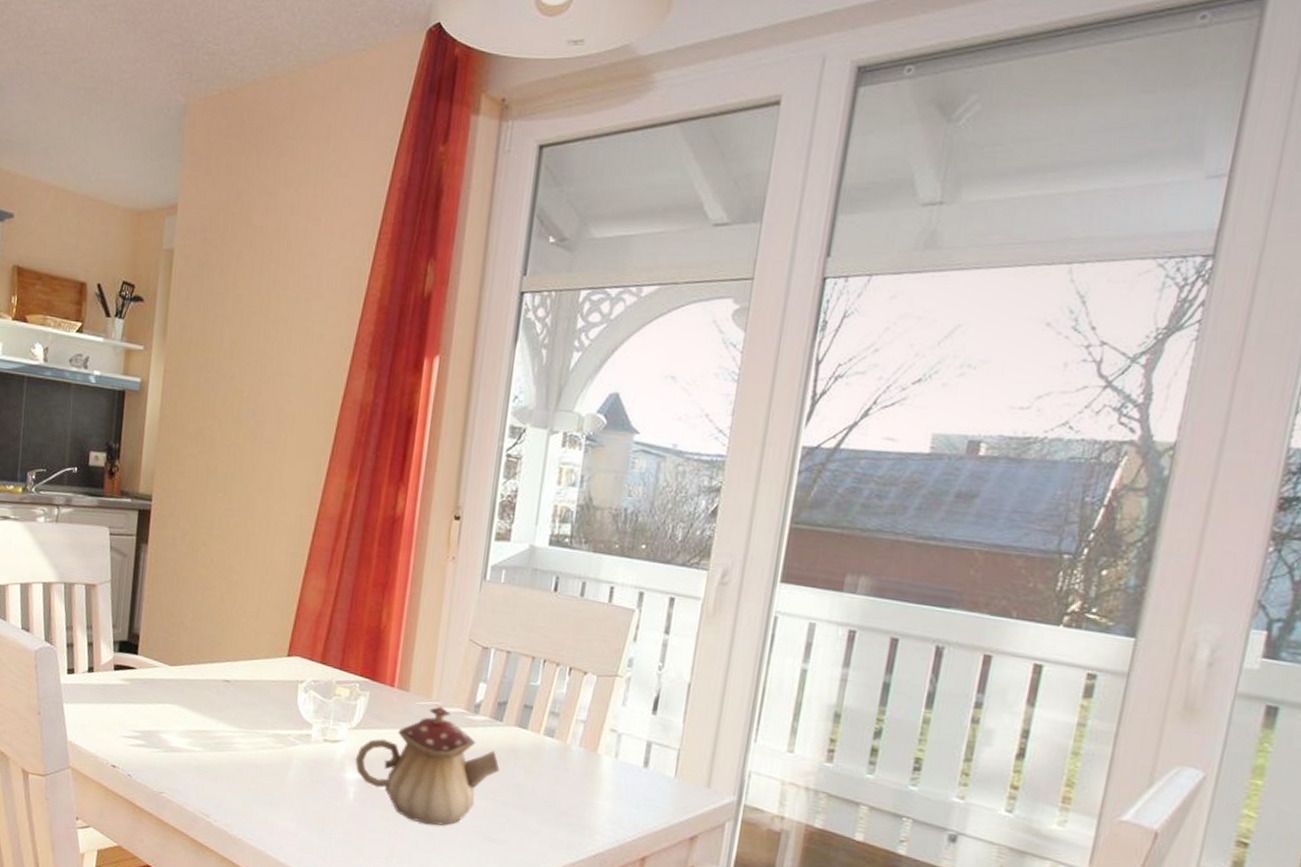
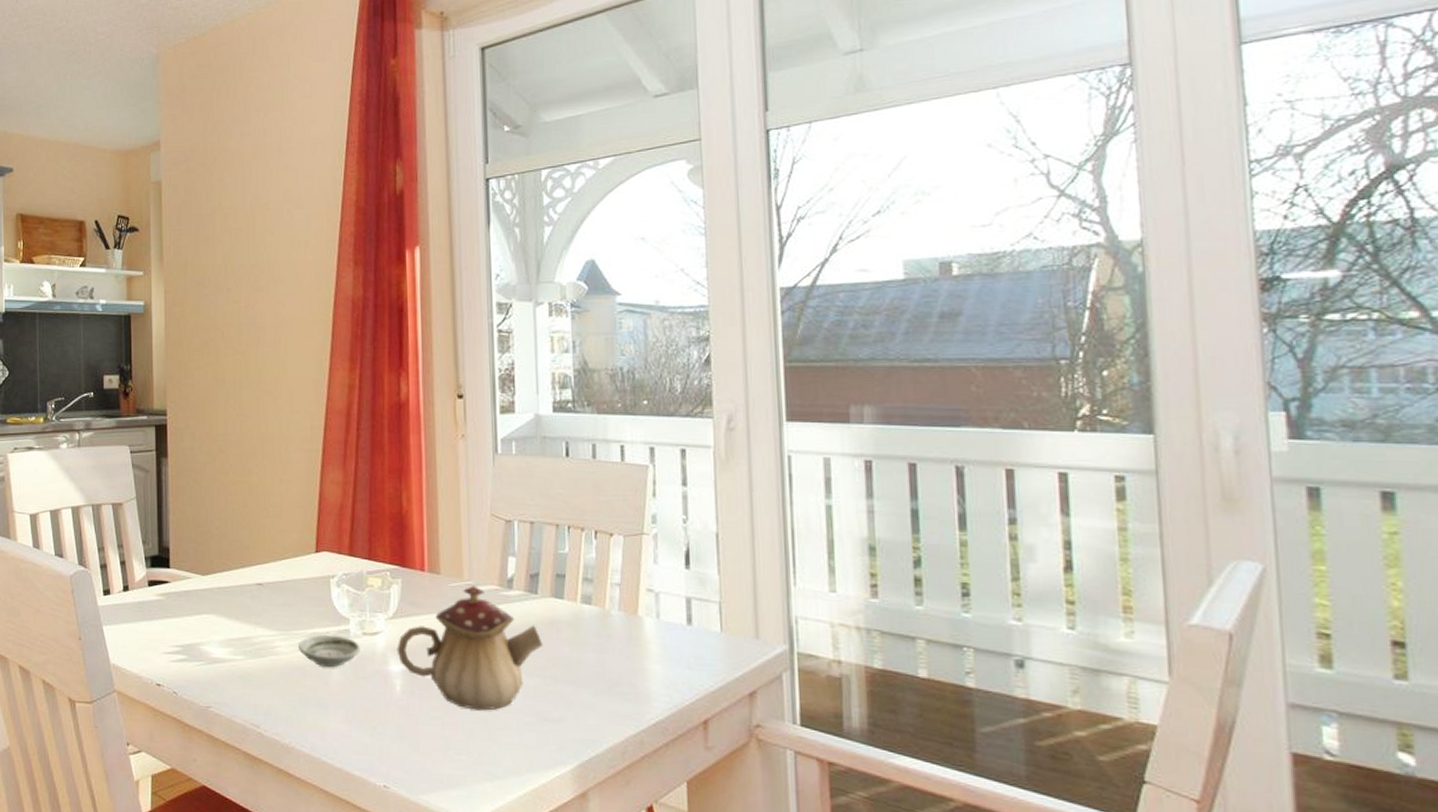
saucer: none [258,736,320,769] -> present [298,634,360,668]

